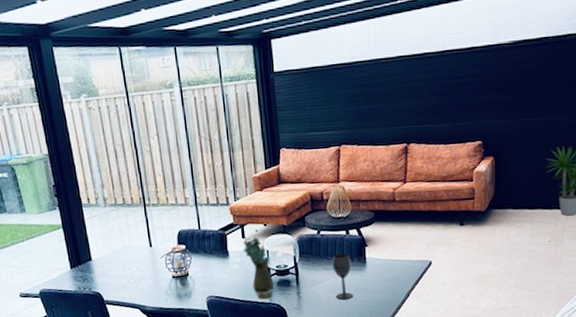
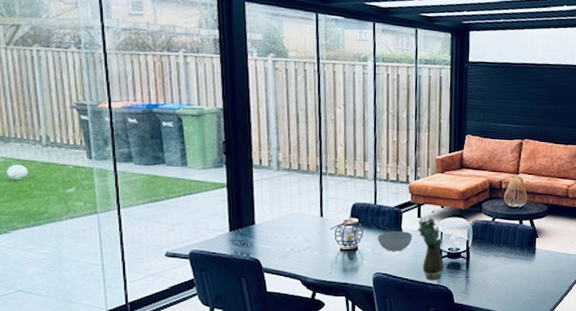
bowl: none [205,253,240,274] -> present [377,231,413,251]
wine glass: present [332,253,353,300] -> none [502,242,522,287]

